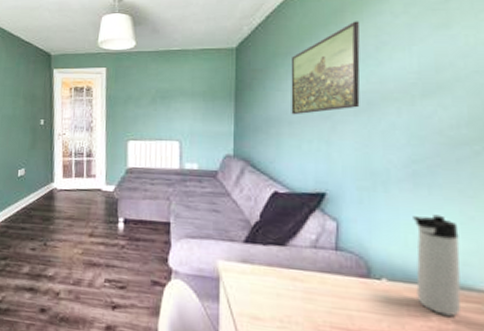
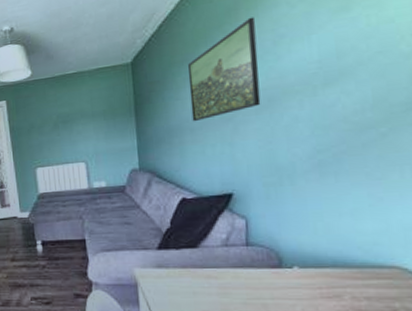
thermos bottle: present [413,214,462,316] -> none [321,200,373,293]

